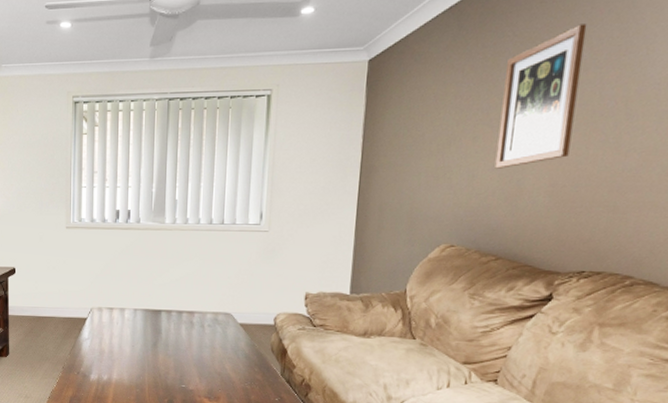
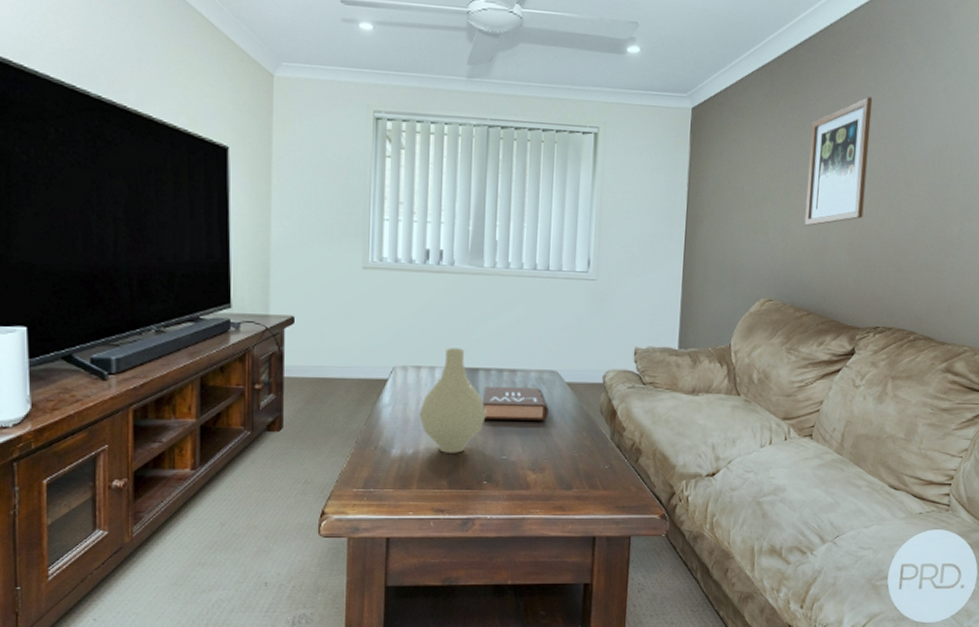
vase: none [112,292,168,381] -> present [419,348,486,453]
book: none [164,325,223,356] -> present [482,386,548,421]

